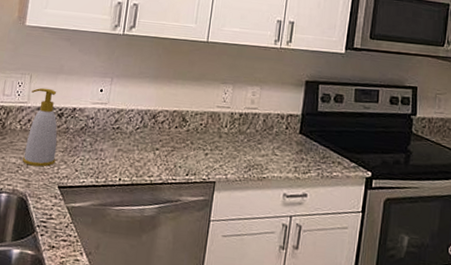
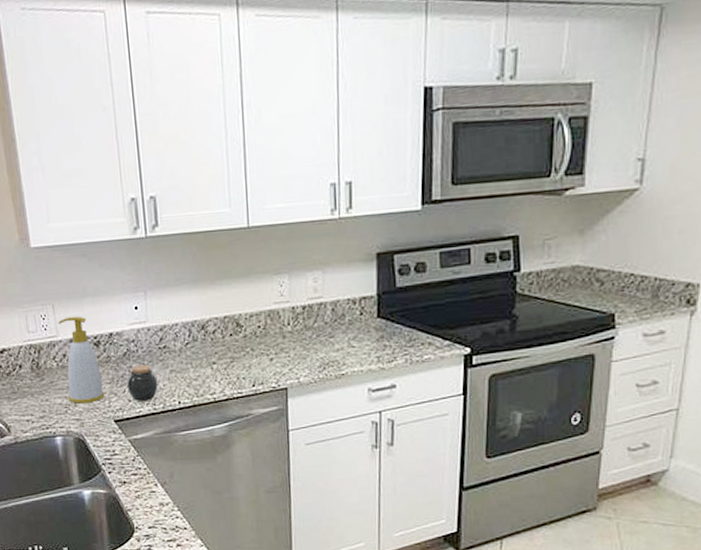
jar: none [77,139,105,173] -> present [127,364,158,401]

